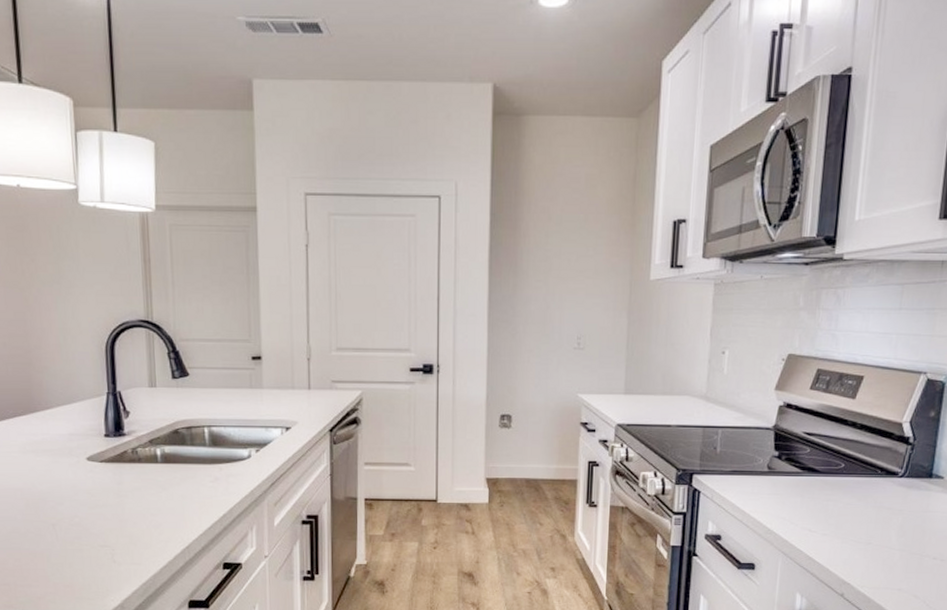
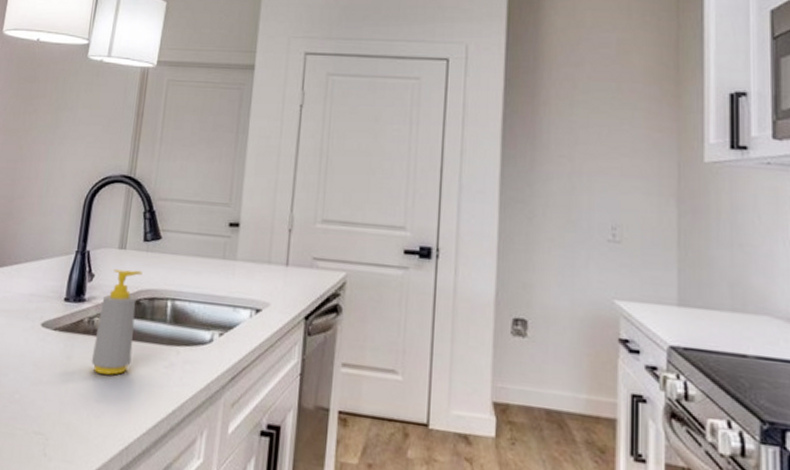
soap bottle: none [141,404,179,493] -> present [91,269,142,375]

